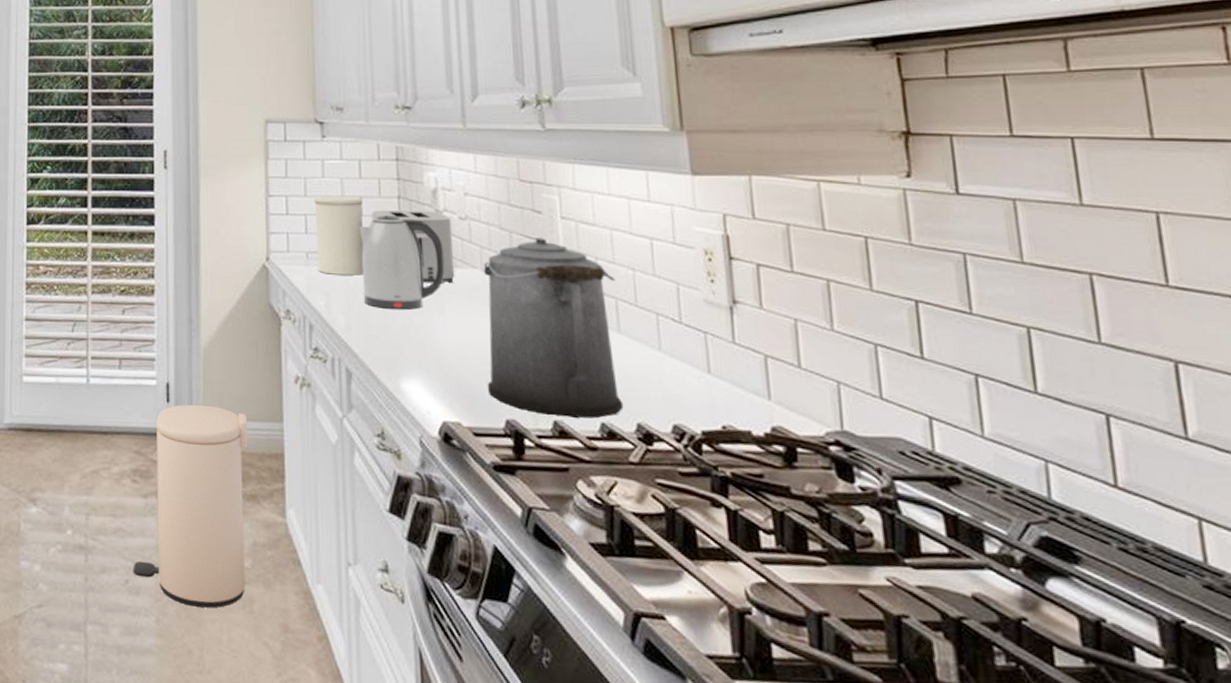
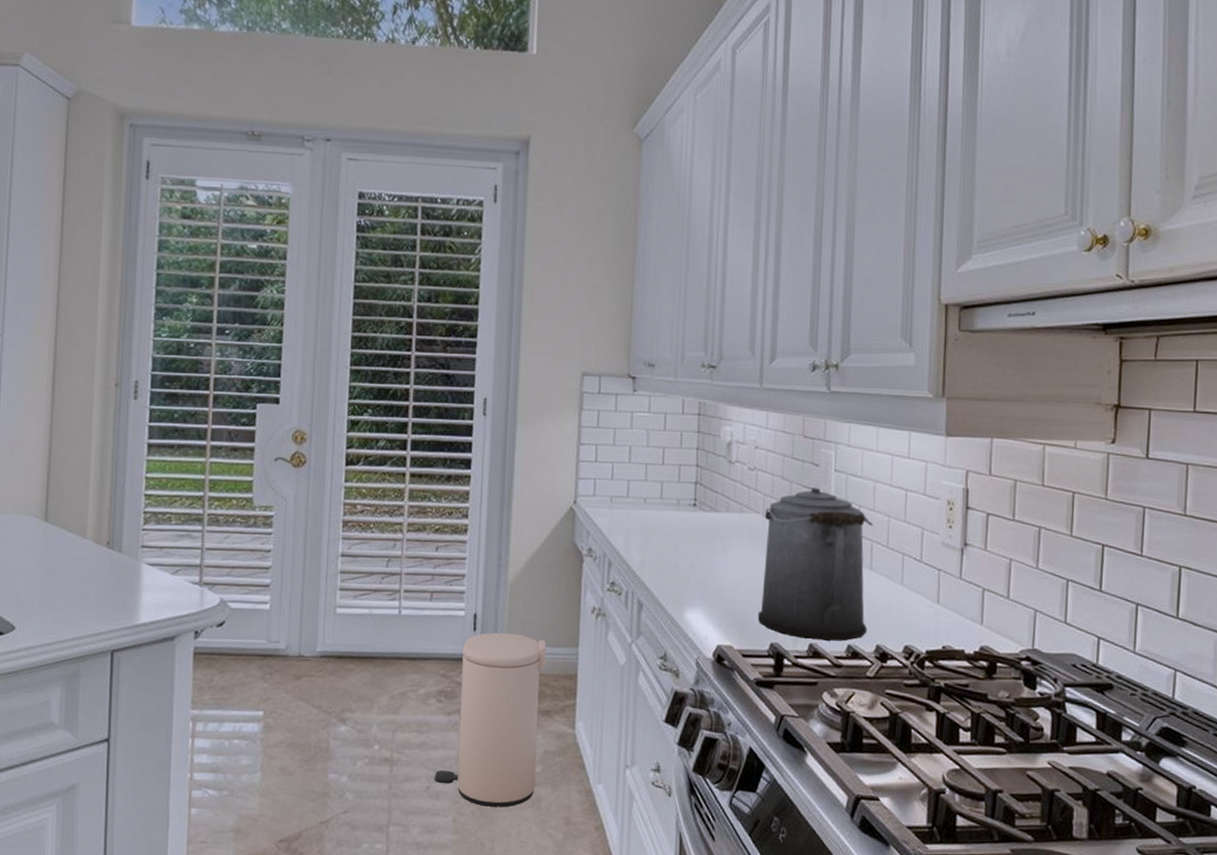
canister: present [314,195,364,275] -> none [620,445,665,518]
kettle: present [359,214,445,310] -> none [658,464,733,549]
toaster: present [371,210,455,283] -> none [672,460,742,526]

